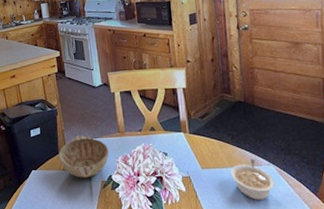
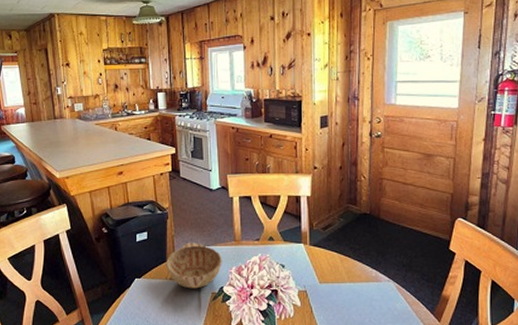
legume: present [230,159,275,200] -> none [349,274,393,317]

